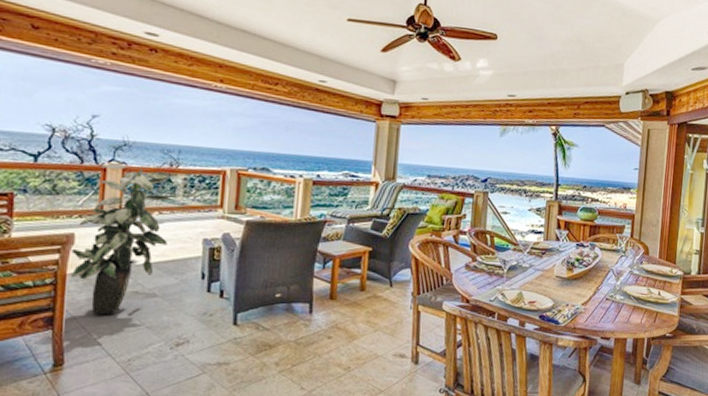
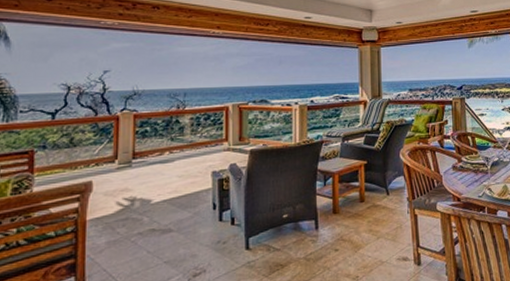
indoor plant: present [71,163,170,315] -> none [90,112,179,257]

